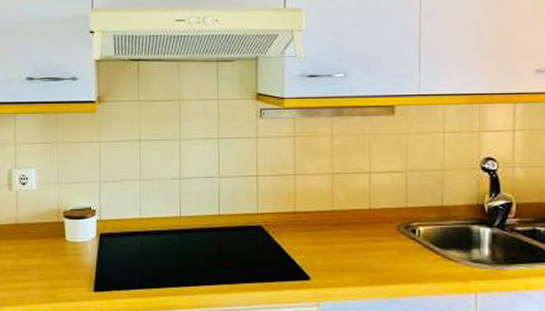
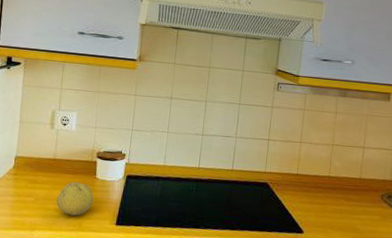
fruit: none [24,246,66,285] -> present [56,181,94,216]

